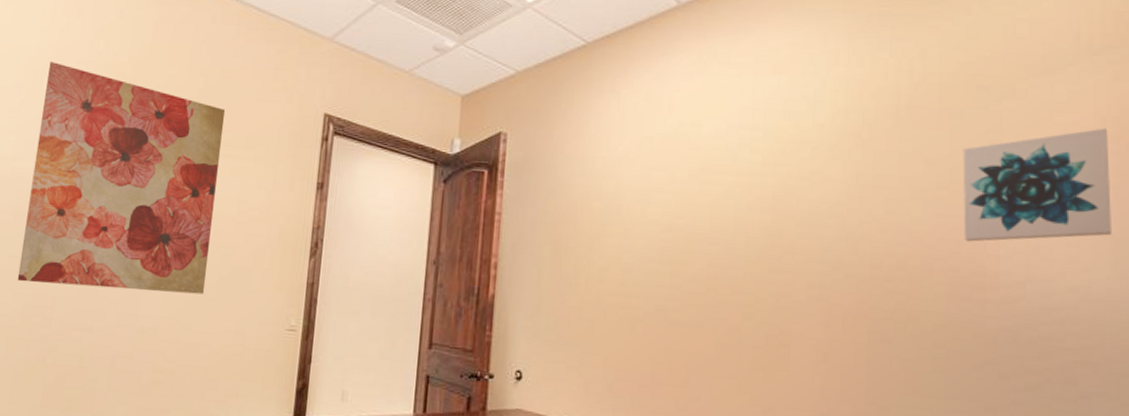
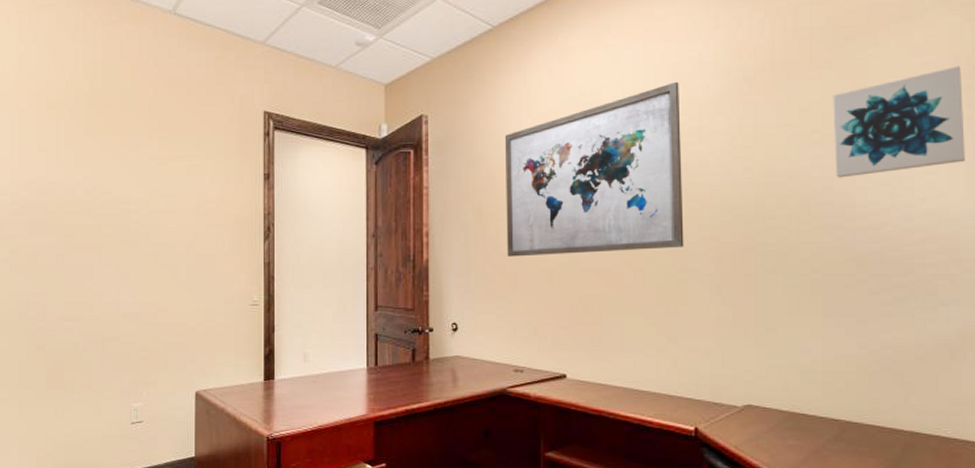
wall art: present [17,62,226,295] -> none [11,85,176,283]
wall art: none [585,119,791,306] -> present [504,81,684,257]

